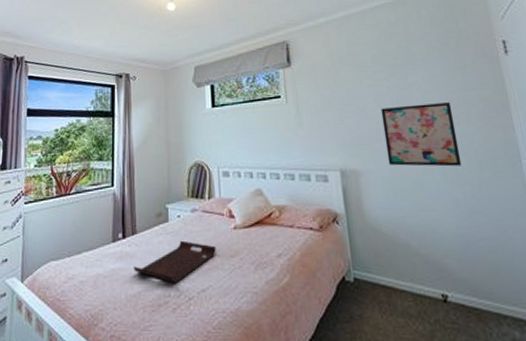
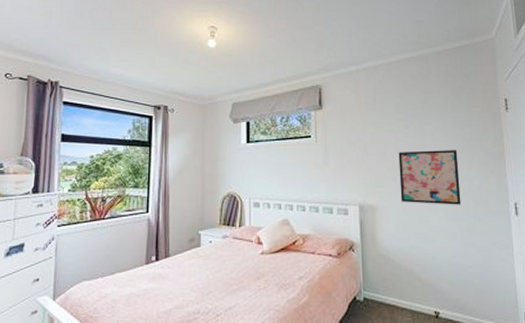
serving tray: present [133,240,216,284] -> none [165,263,244,302]

